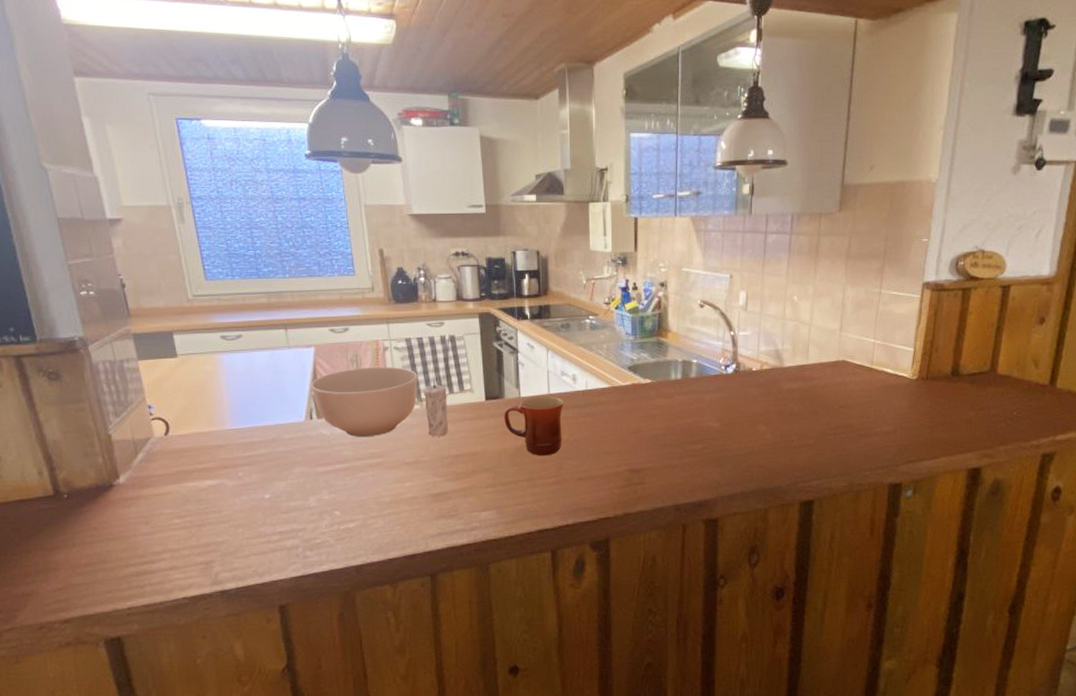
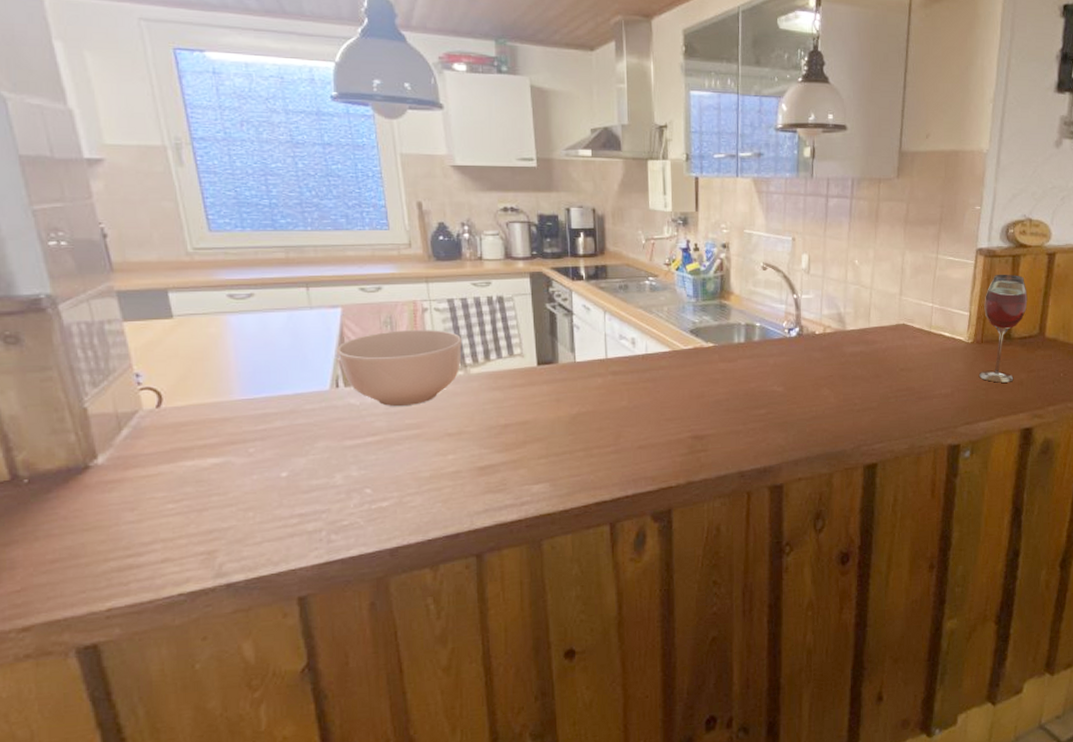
candle: present [423,377,448,437] -> none [467,341,496,405]
mug: present [504,396,565,456] -> none [558,361,624,424]
wineglass: none [924,308,978,421] -> present [979,274,1028,383]

